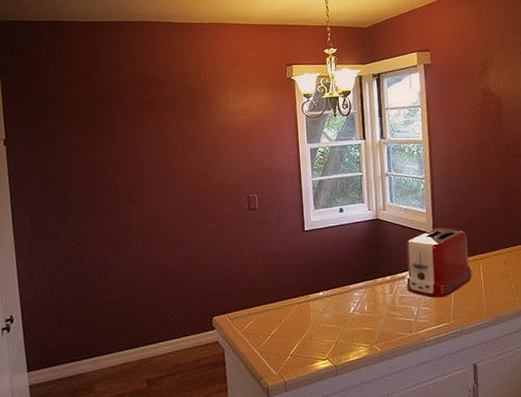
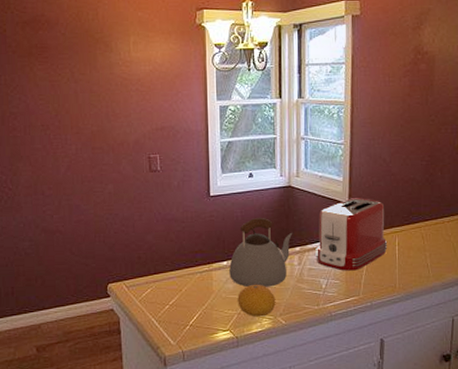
kettle: none [325,249,383,316] -> present [229,217,293,287]
fruit: none [334,313,371,345] -> present [237,284,276,317]

